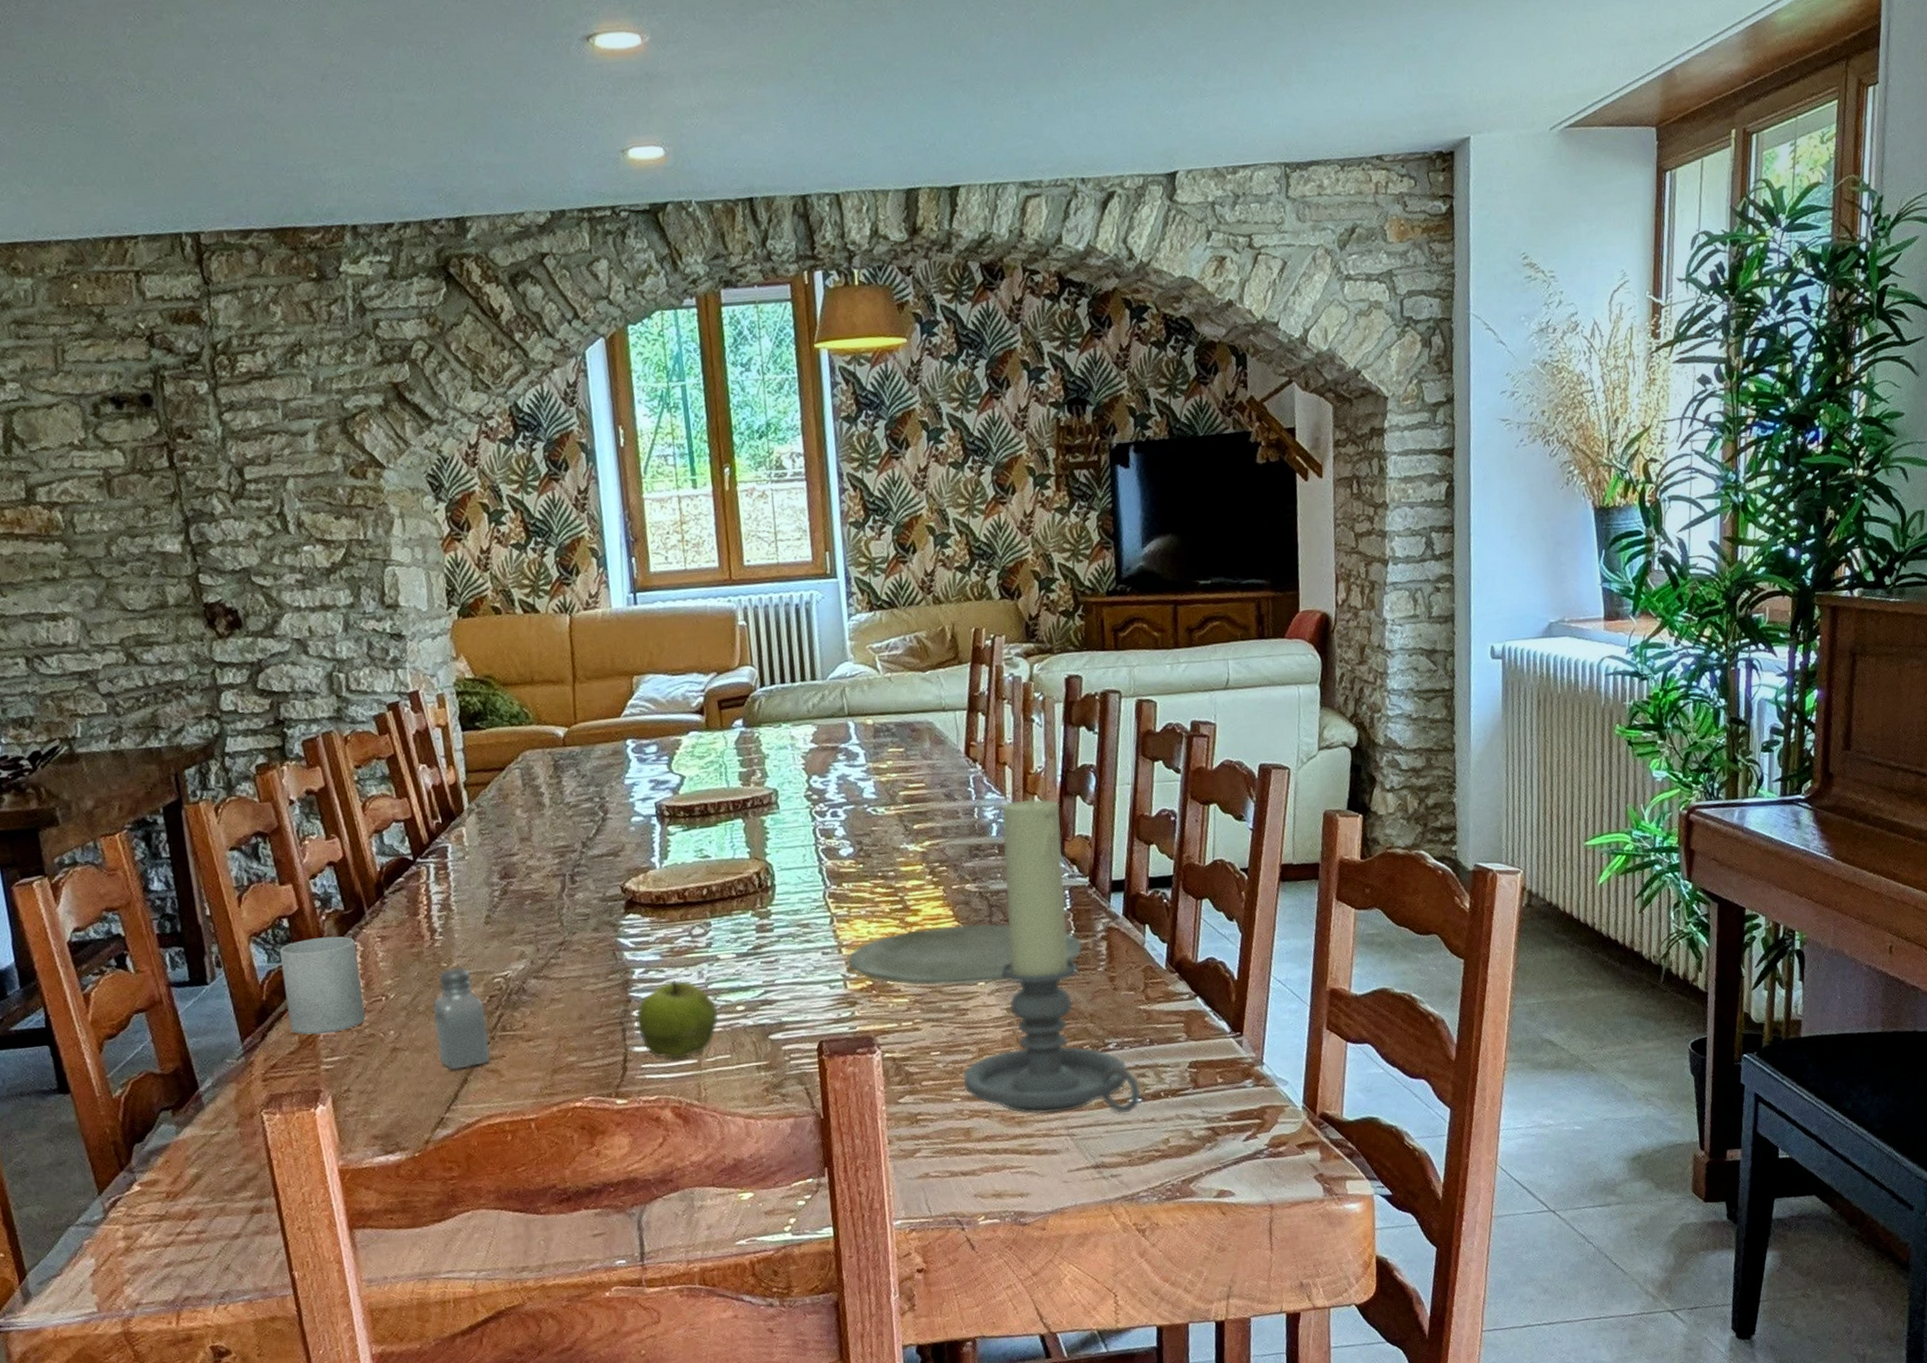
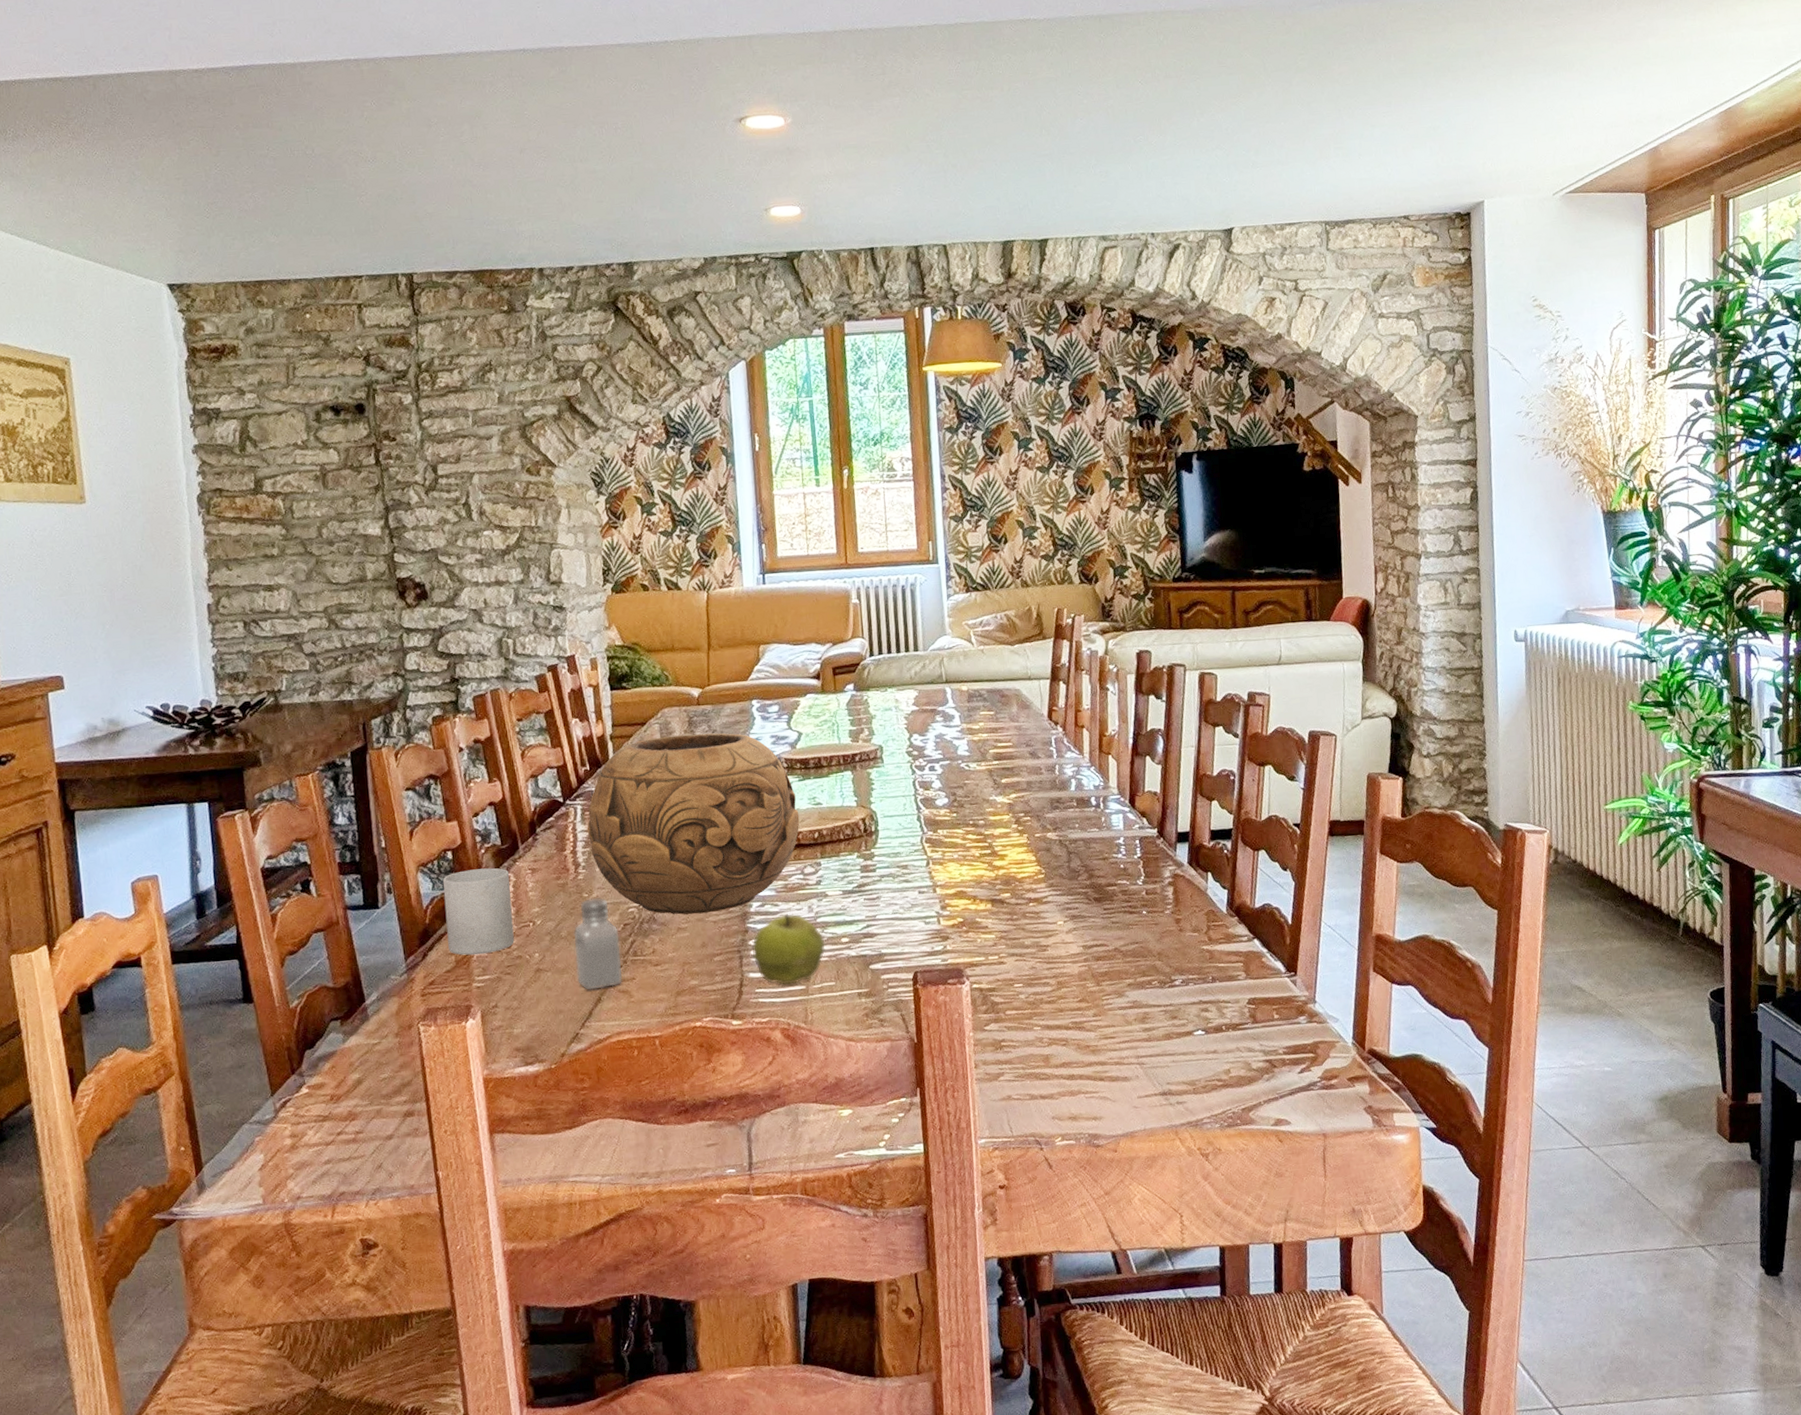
decorative bowl: none [442,778,686,985] -> present [587,733,800,915]
plate: present [848,923,1082,986] -> none [941,868,1151,924]
candle holder: present [963,796,1141,1114] -> none [1043,756,1204,1045]

